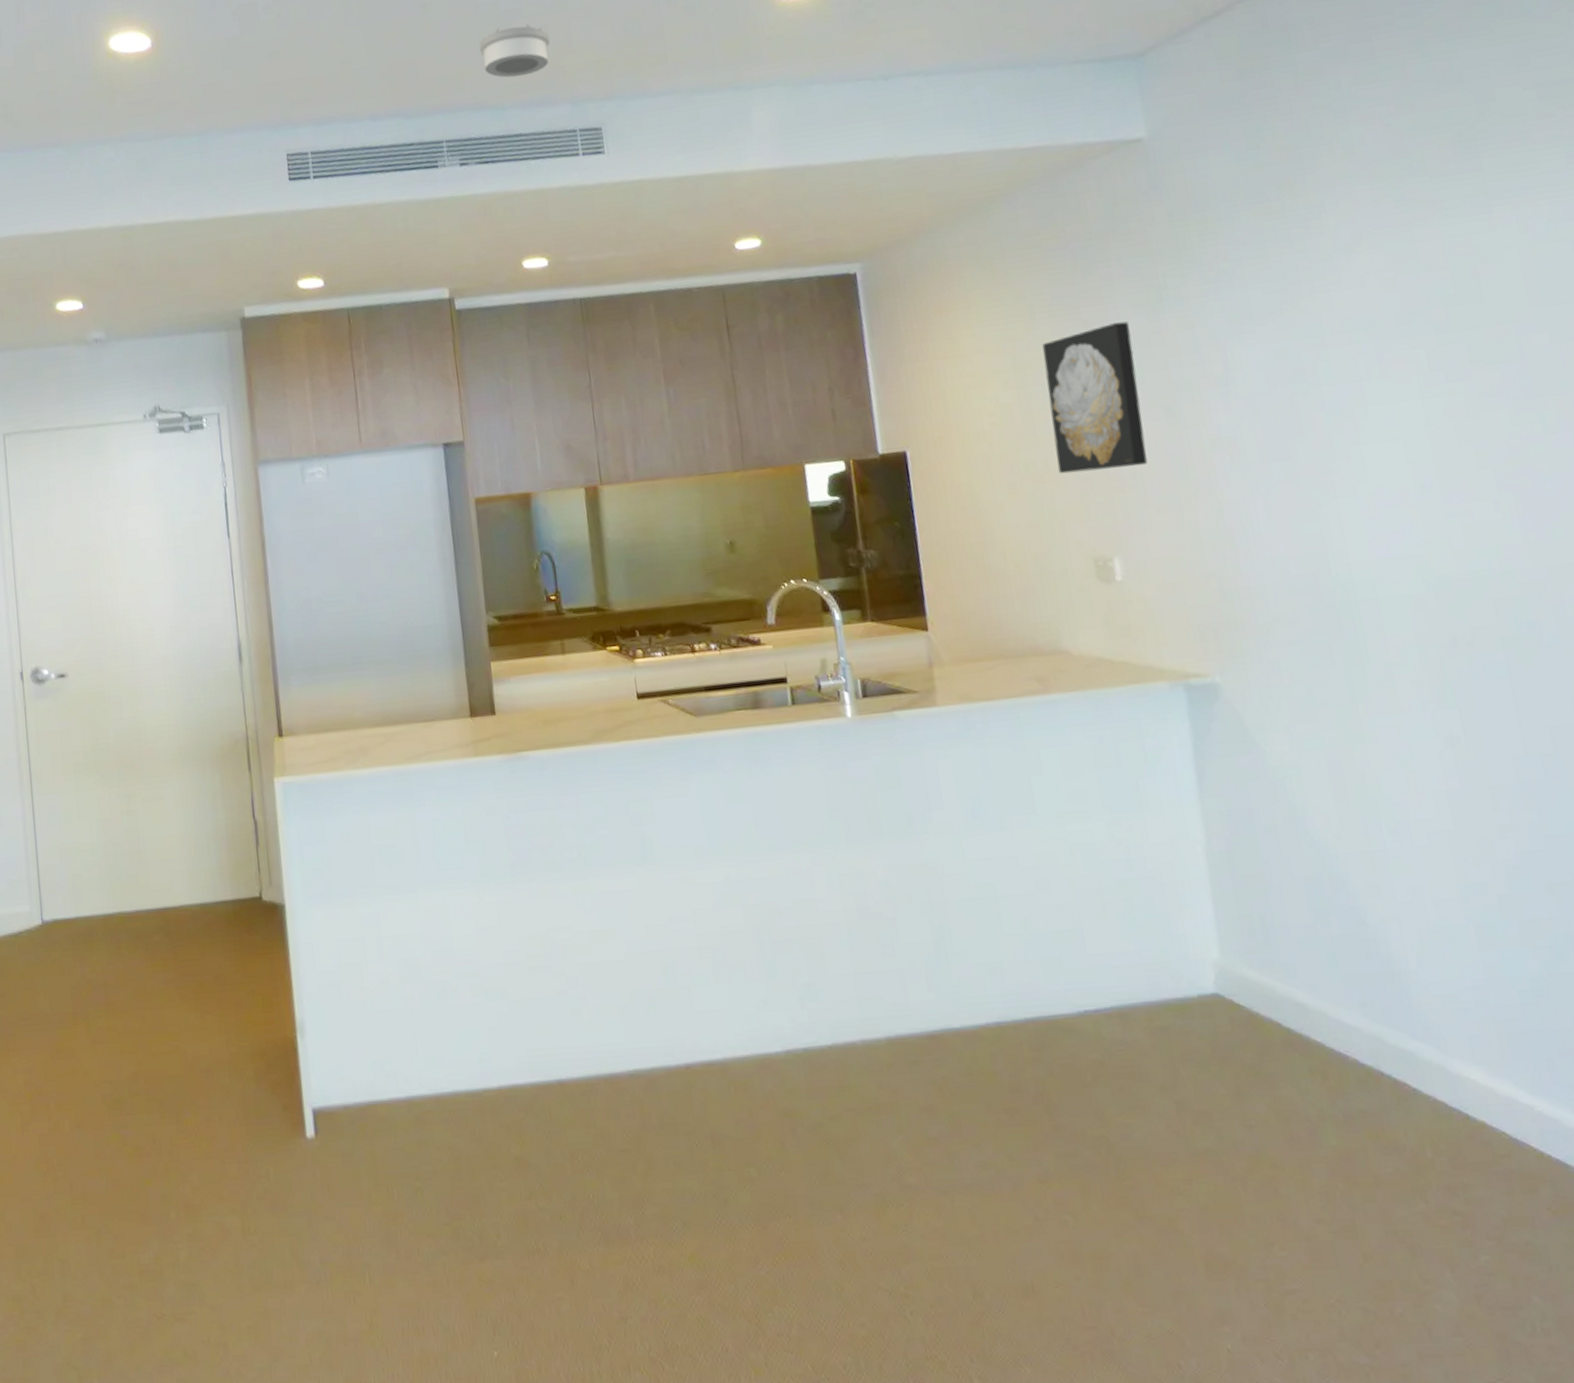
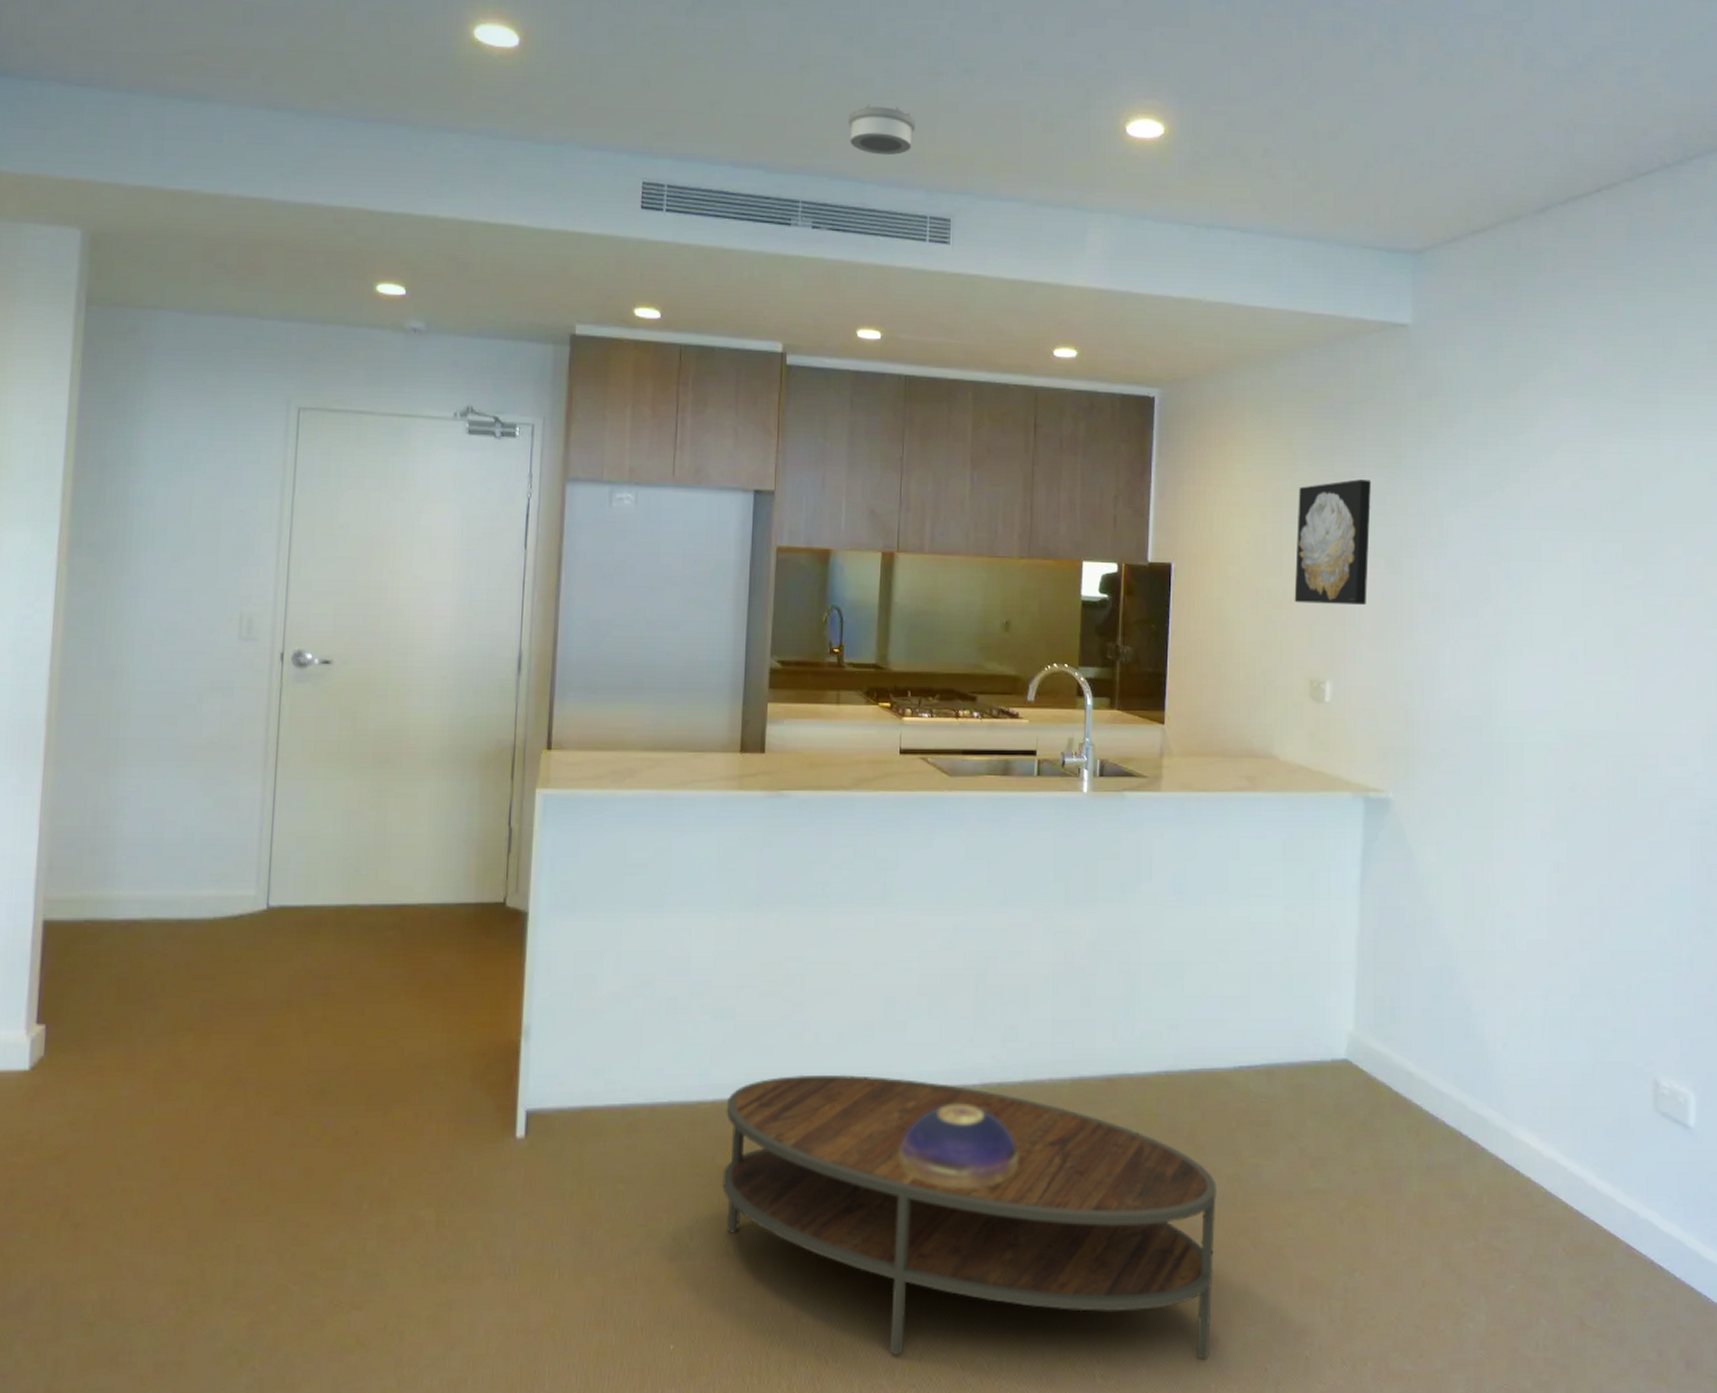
coffee table: none [512,1049,1105,1359] -> present [722,1074,1218,1359]
decorative bowl: none [704,1075,843,1169] -> present [897,1105,1019,1189]

